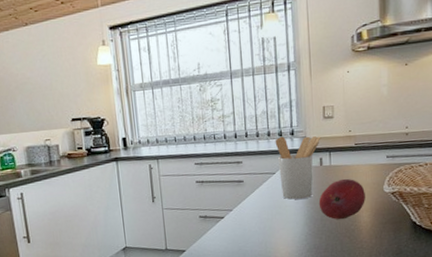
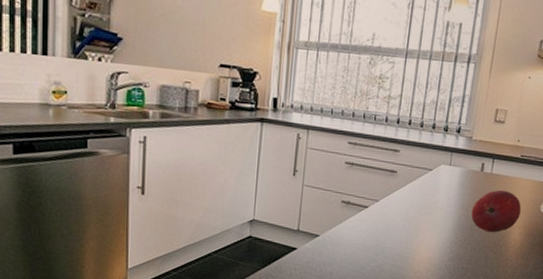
utensil holder: present [275,136,321,200] -> none [435,131,488,203]

